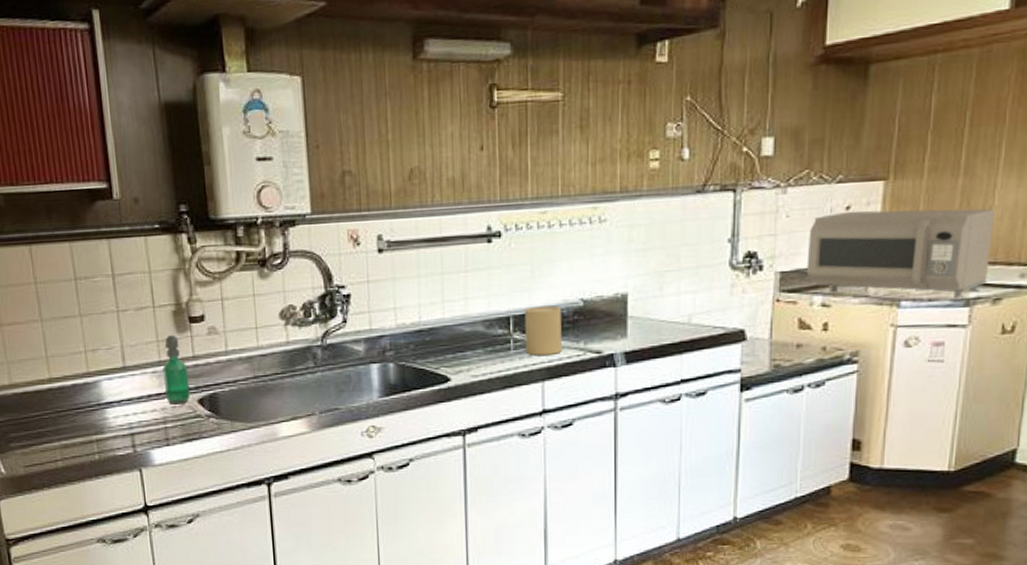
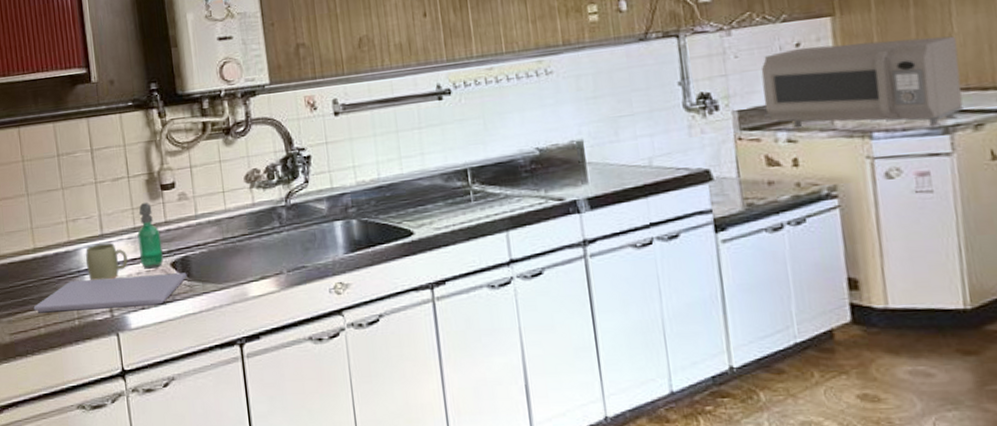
cutting board: none [49,410,215,446] -> present [33,272,187,313]
mug: none [106,375,152,415] -> present [85,242,128,281]
pen holder: present [524,305,562,356] -> none [481,156,523,206]

